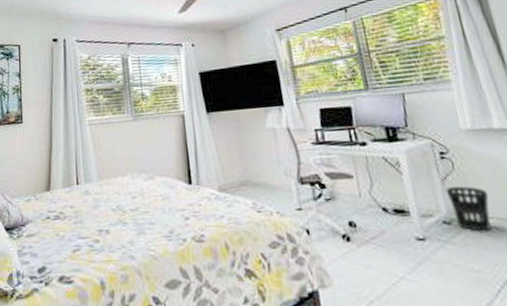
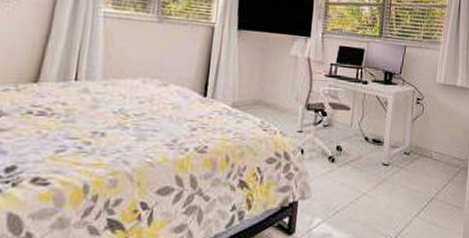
wastebasket: present [445,186,492,232] -> none [412,127,440,163]

